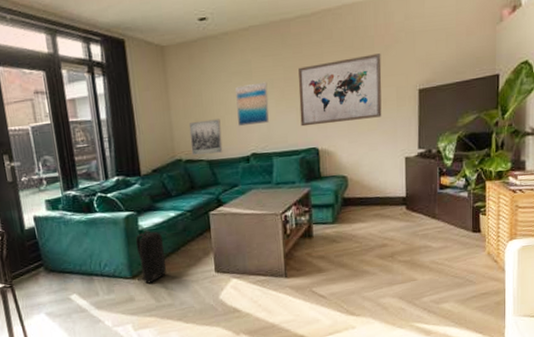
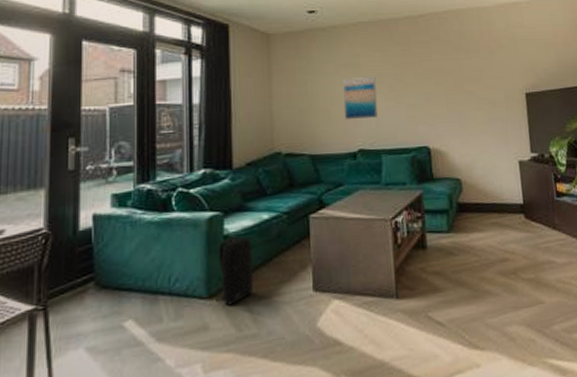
wall art: present [188,118,223,155] -> none [291,110,328,149]
wall art: present [298,53,382,127] -> none [407,57,492,124]

